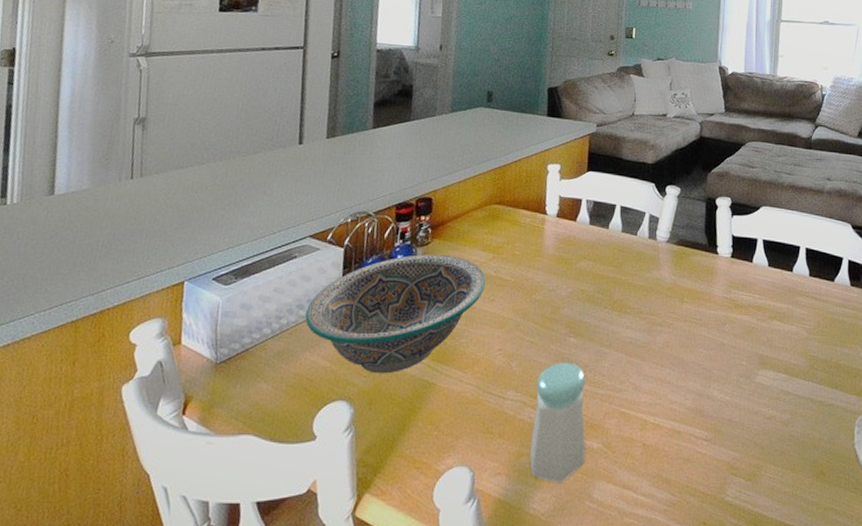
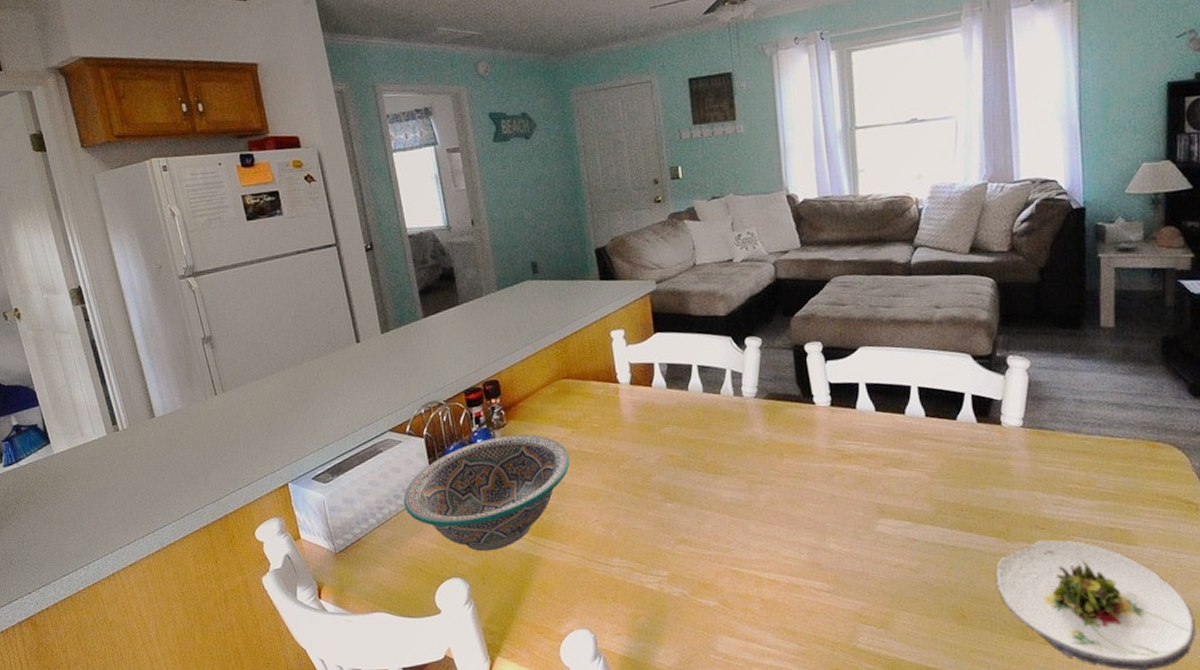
salt shaker: present [530,362,586,482] -> none [641,527,703,639]

